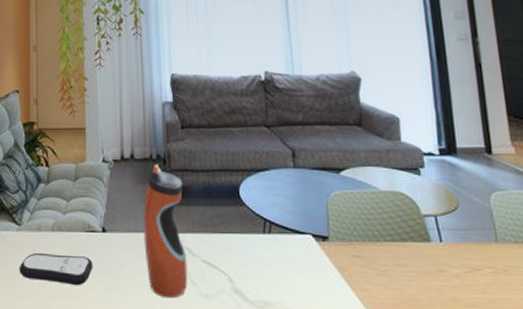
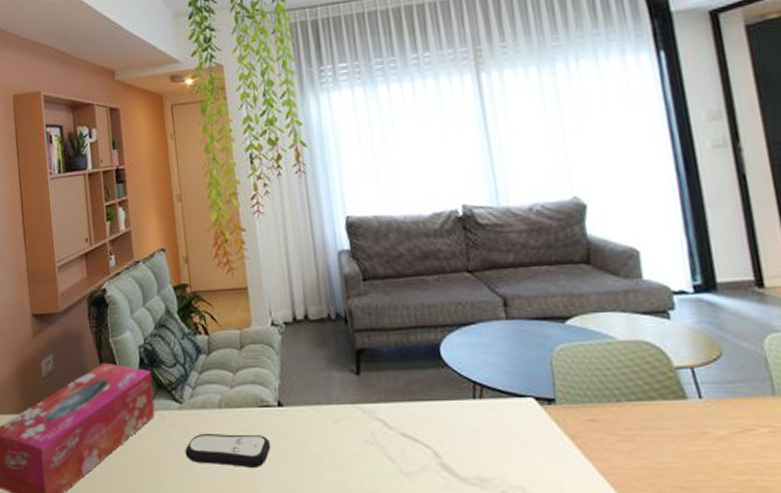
water bottle: present [143,164,188,299] -> none [324,324,385,479]

